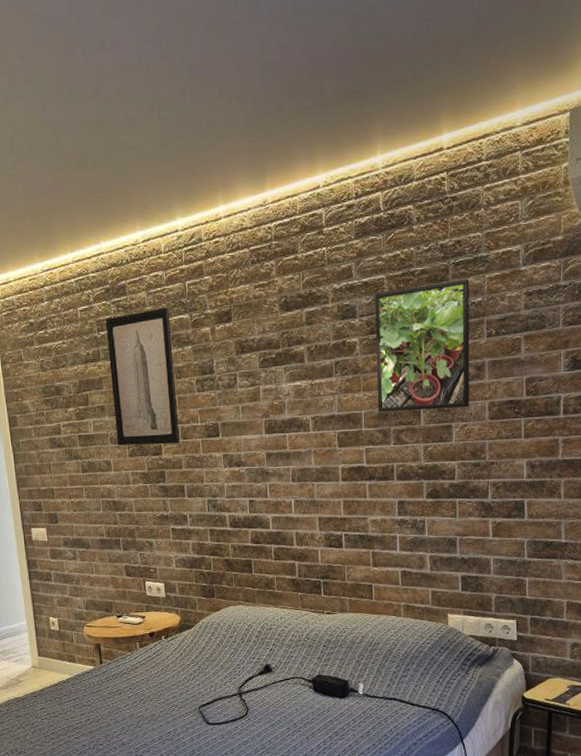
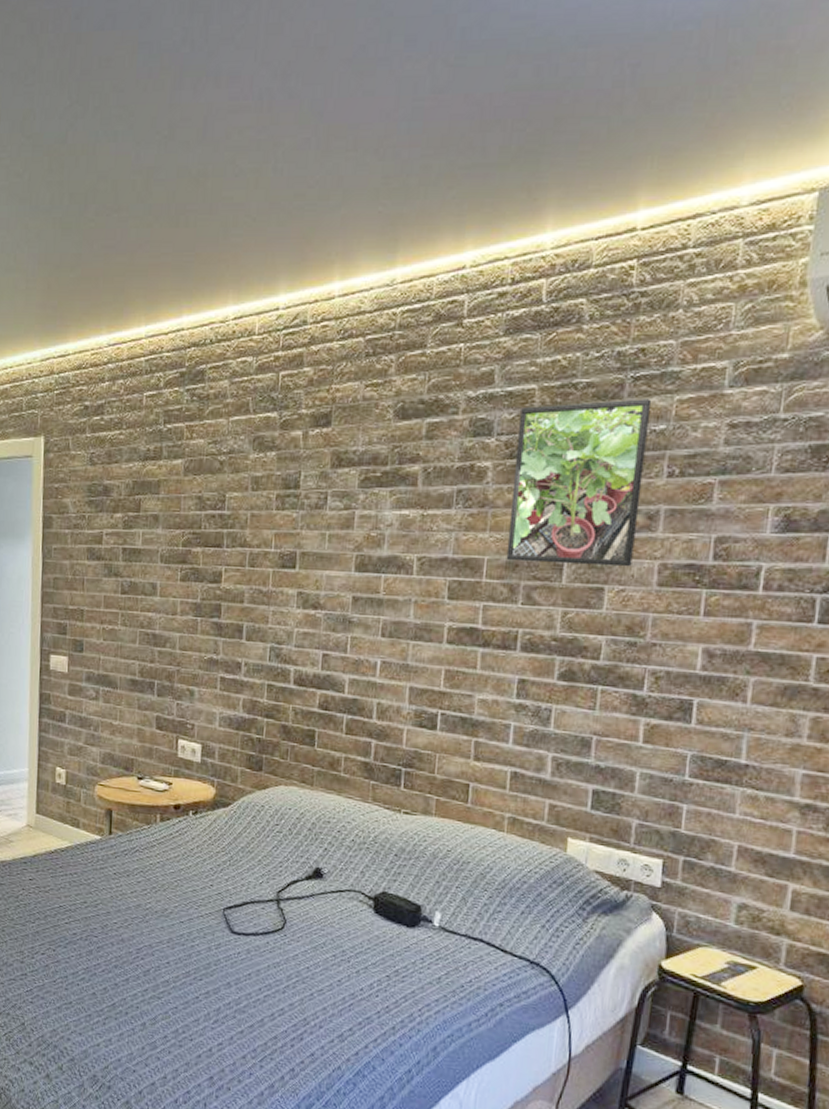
wall art: present [106,308,180,446] -> none [168,402,254,572]

